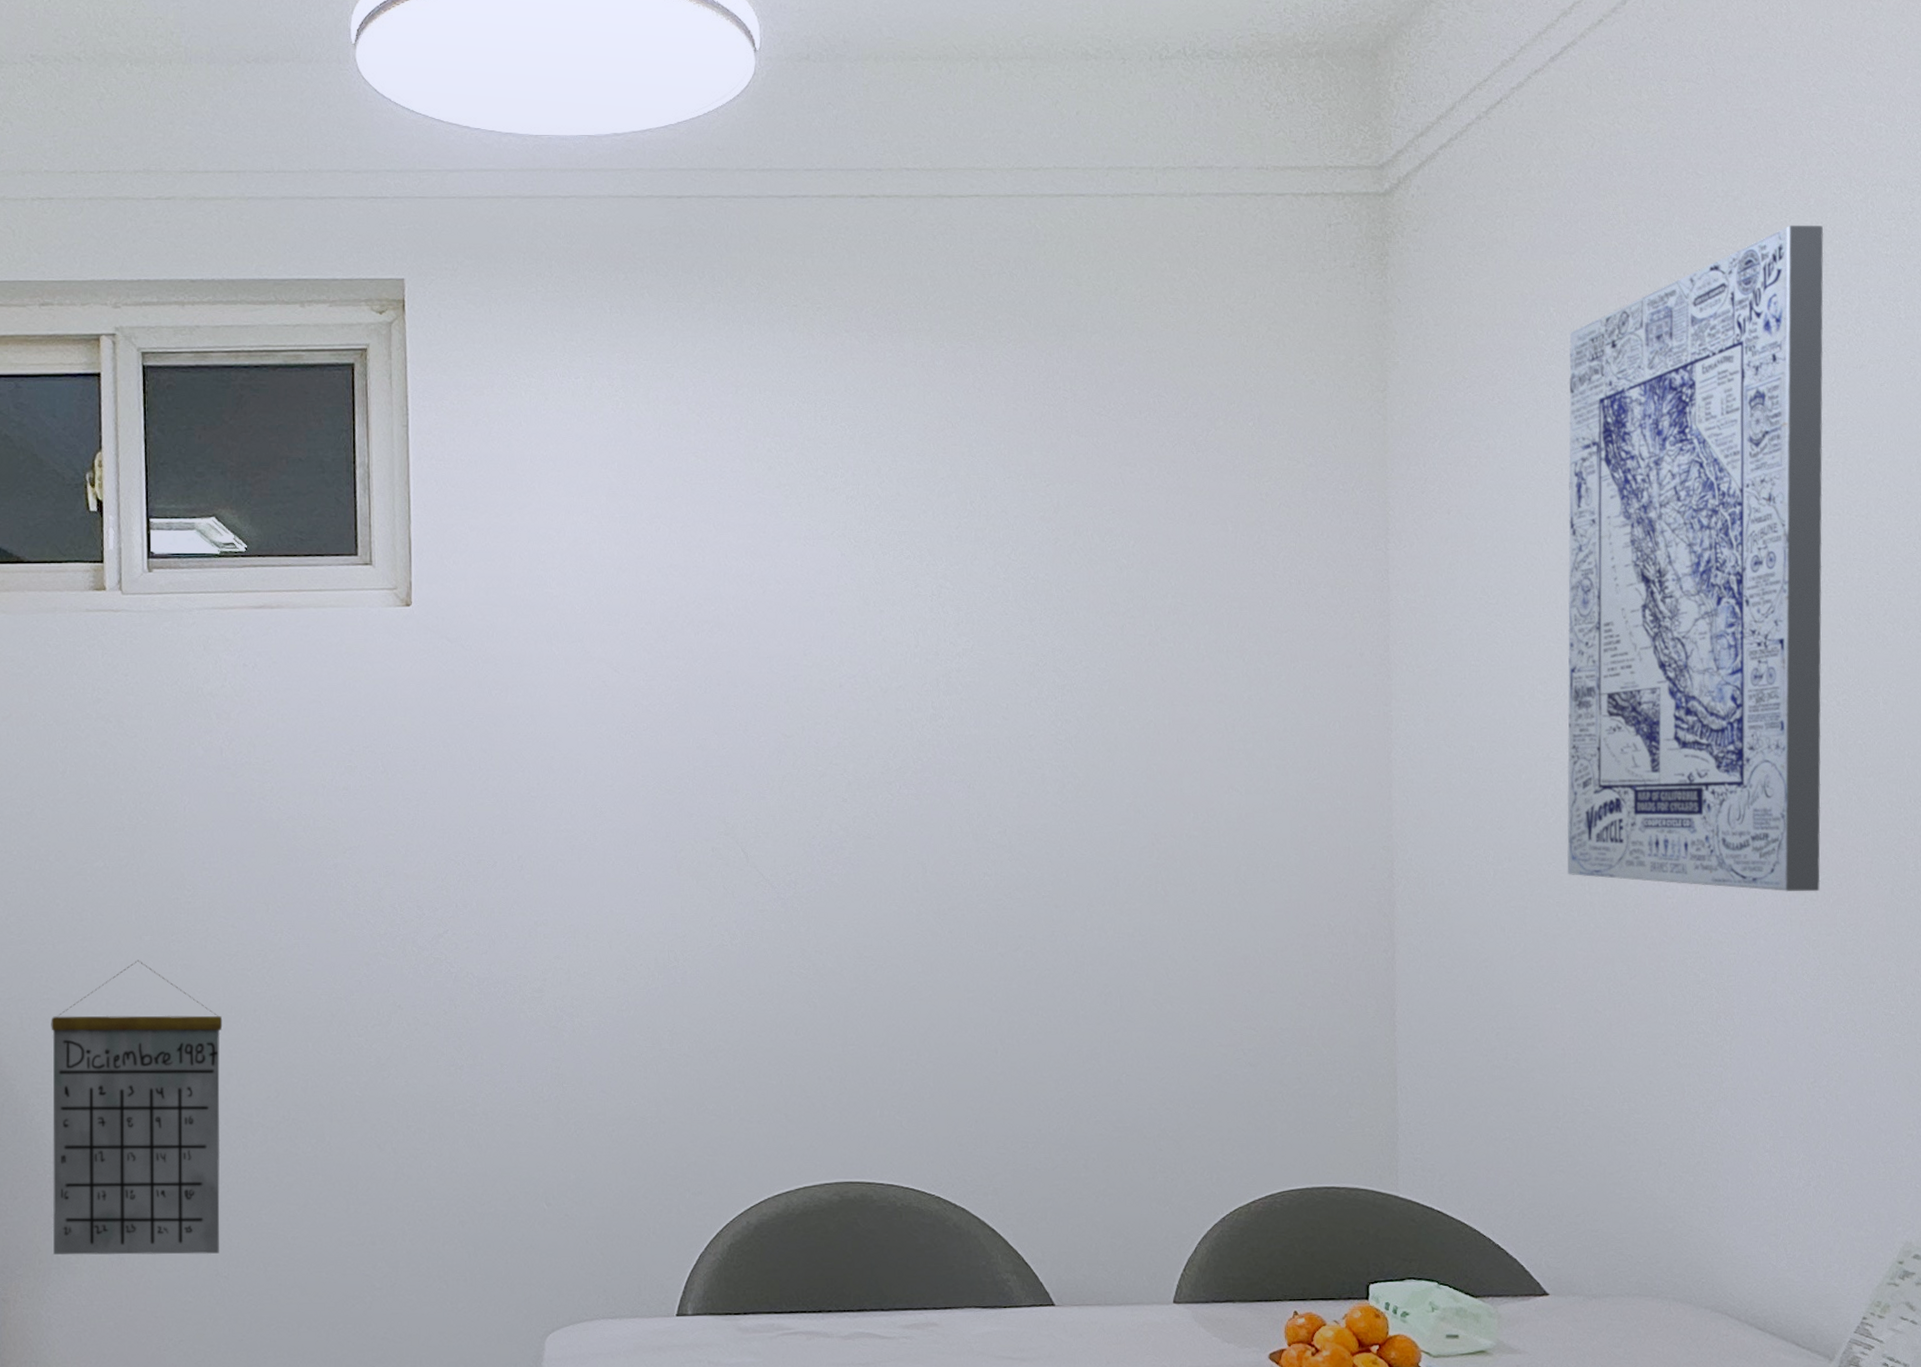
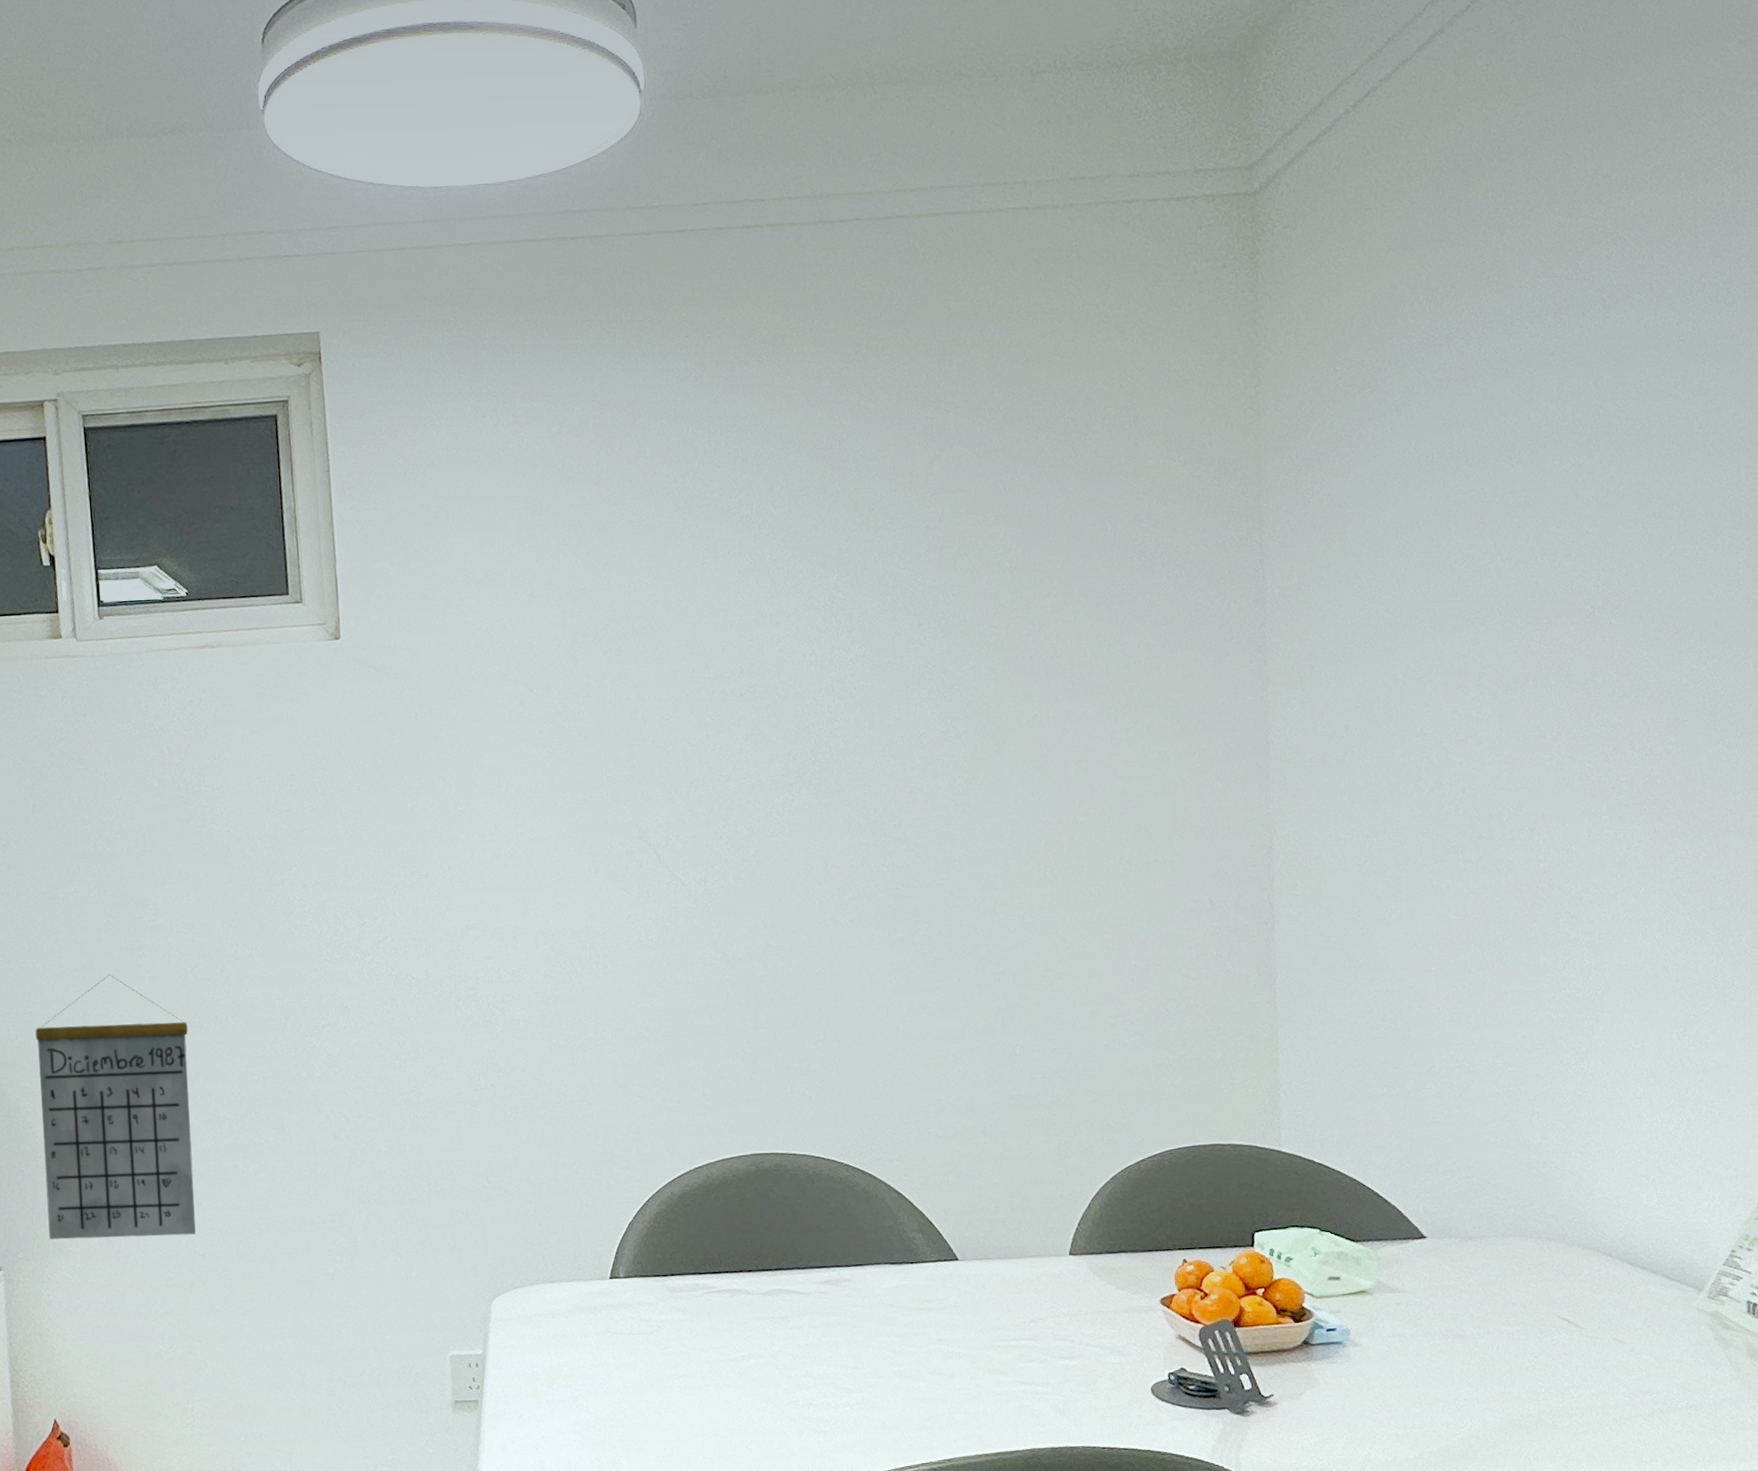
wall art: present [1567,225,1824,892] -> none [1439,198,1695,852]

